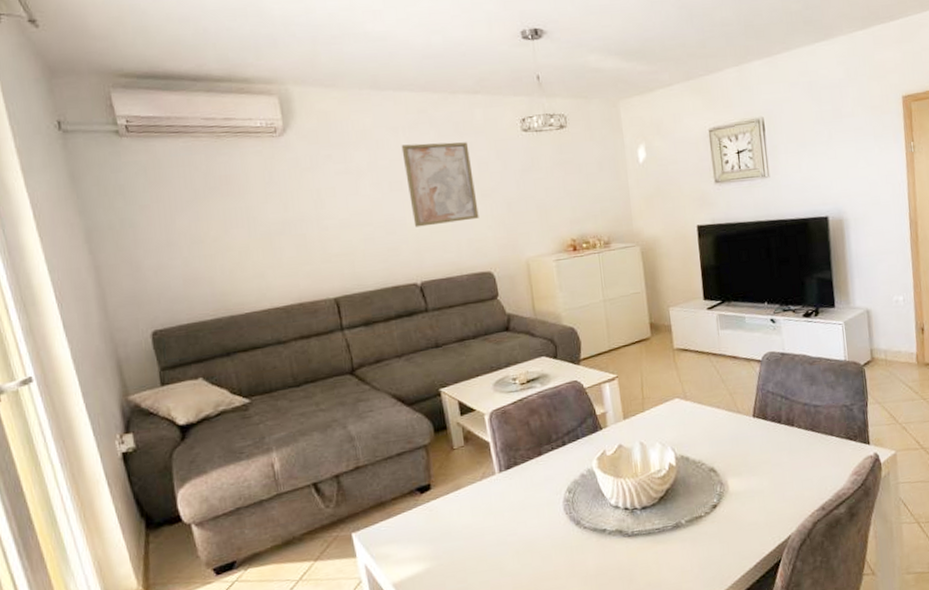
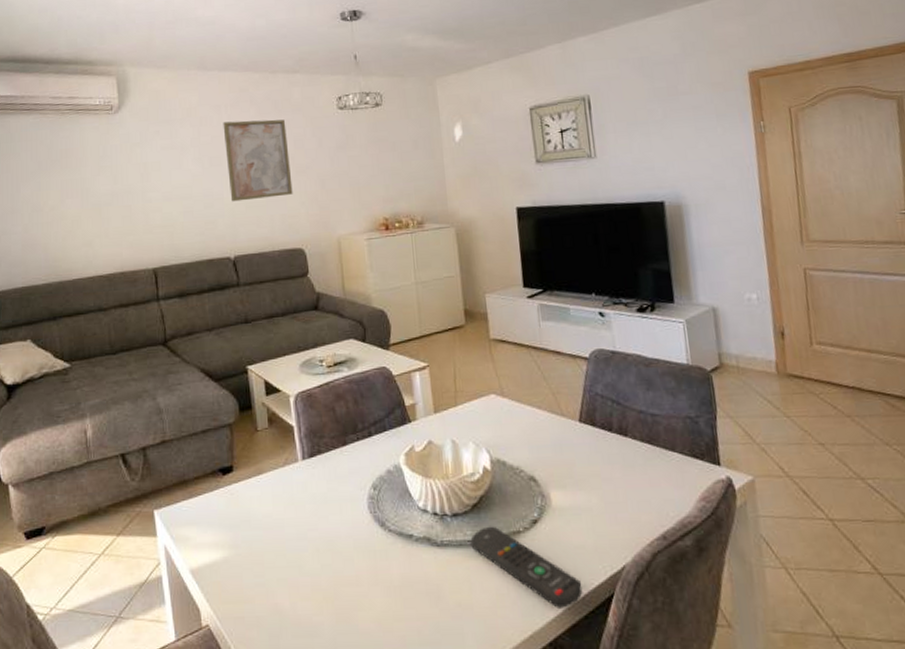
remote control: none [658,514,755,577] -> present [470,526,583,608]

